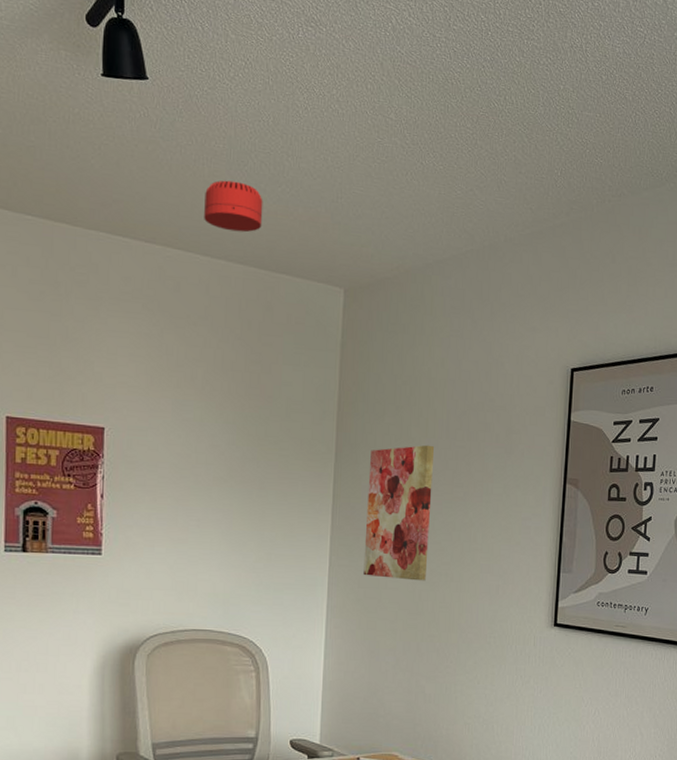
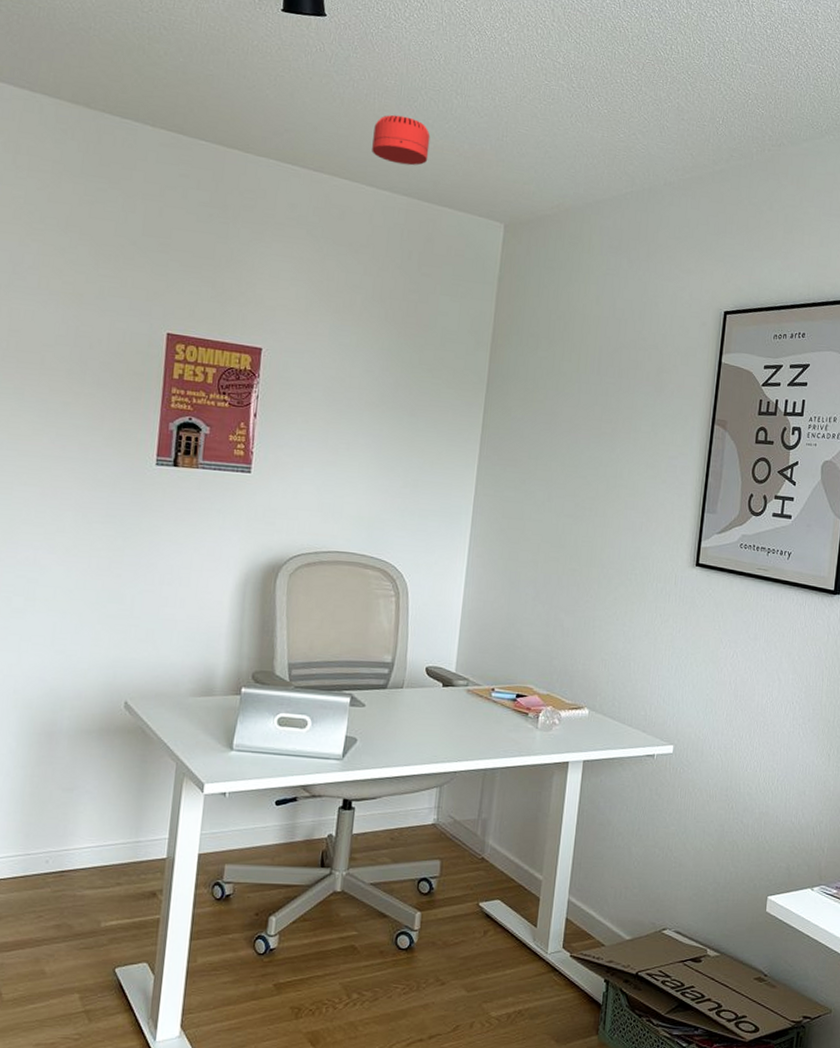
wall art: present [363,445,435,581] -> none [508,379,586,515]

